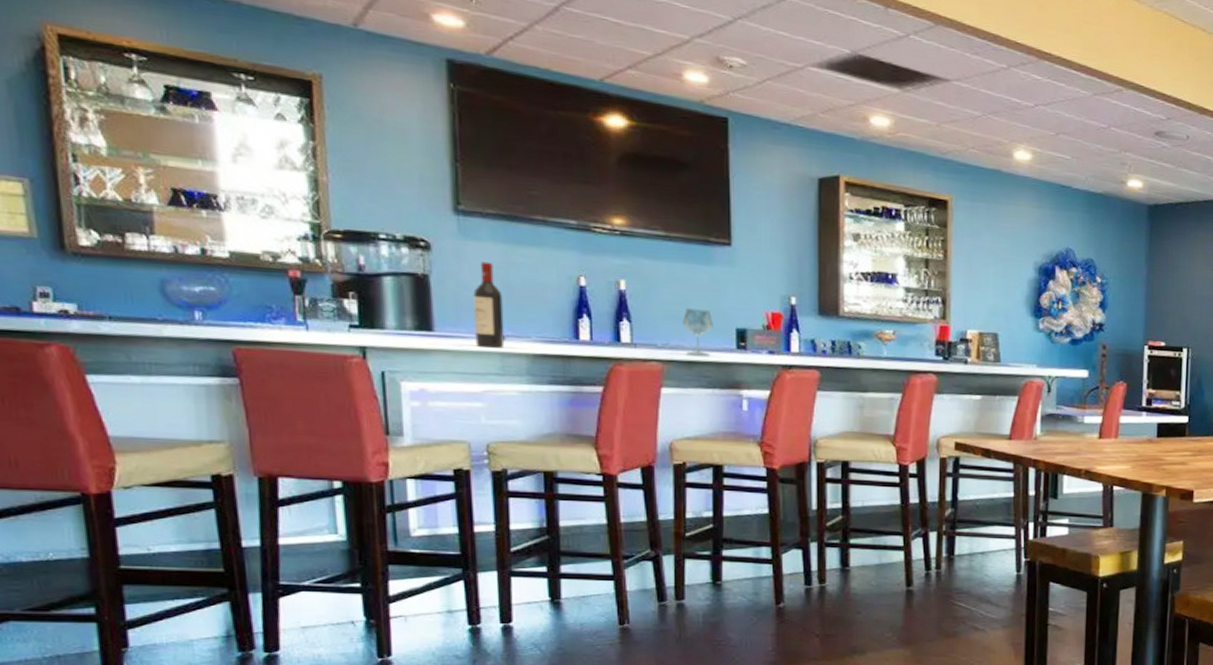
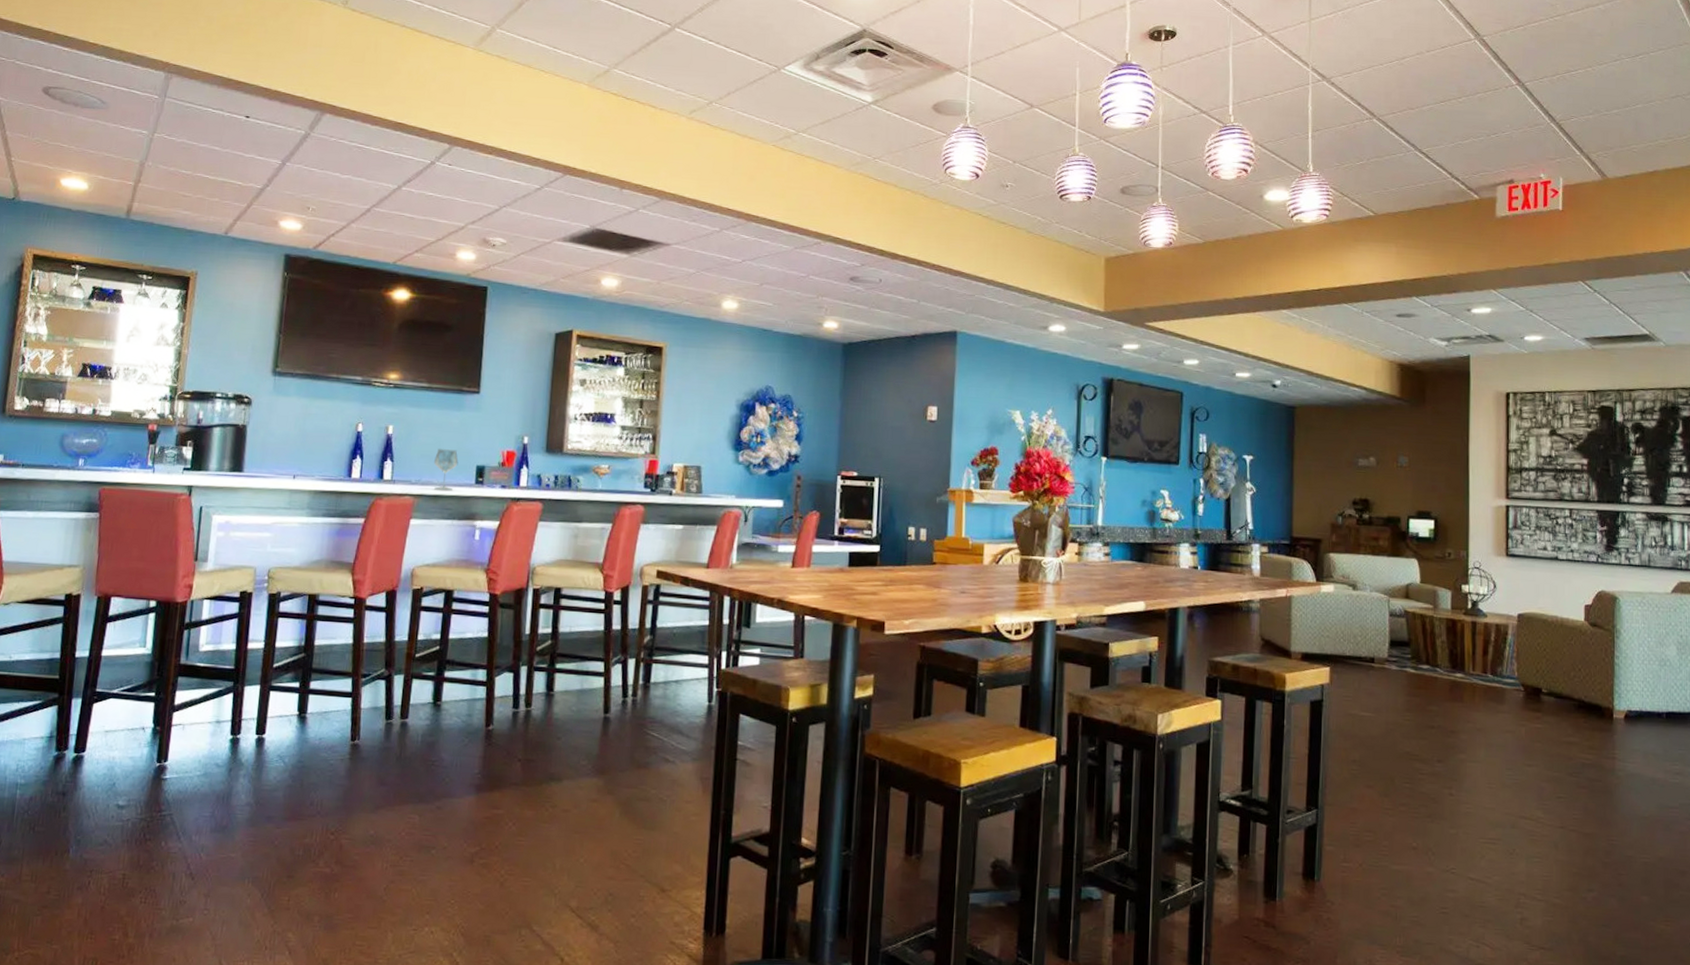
wine bottle: present [473,261,505,349] -> none [272,413,298,487]

